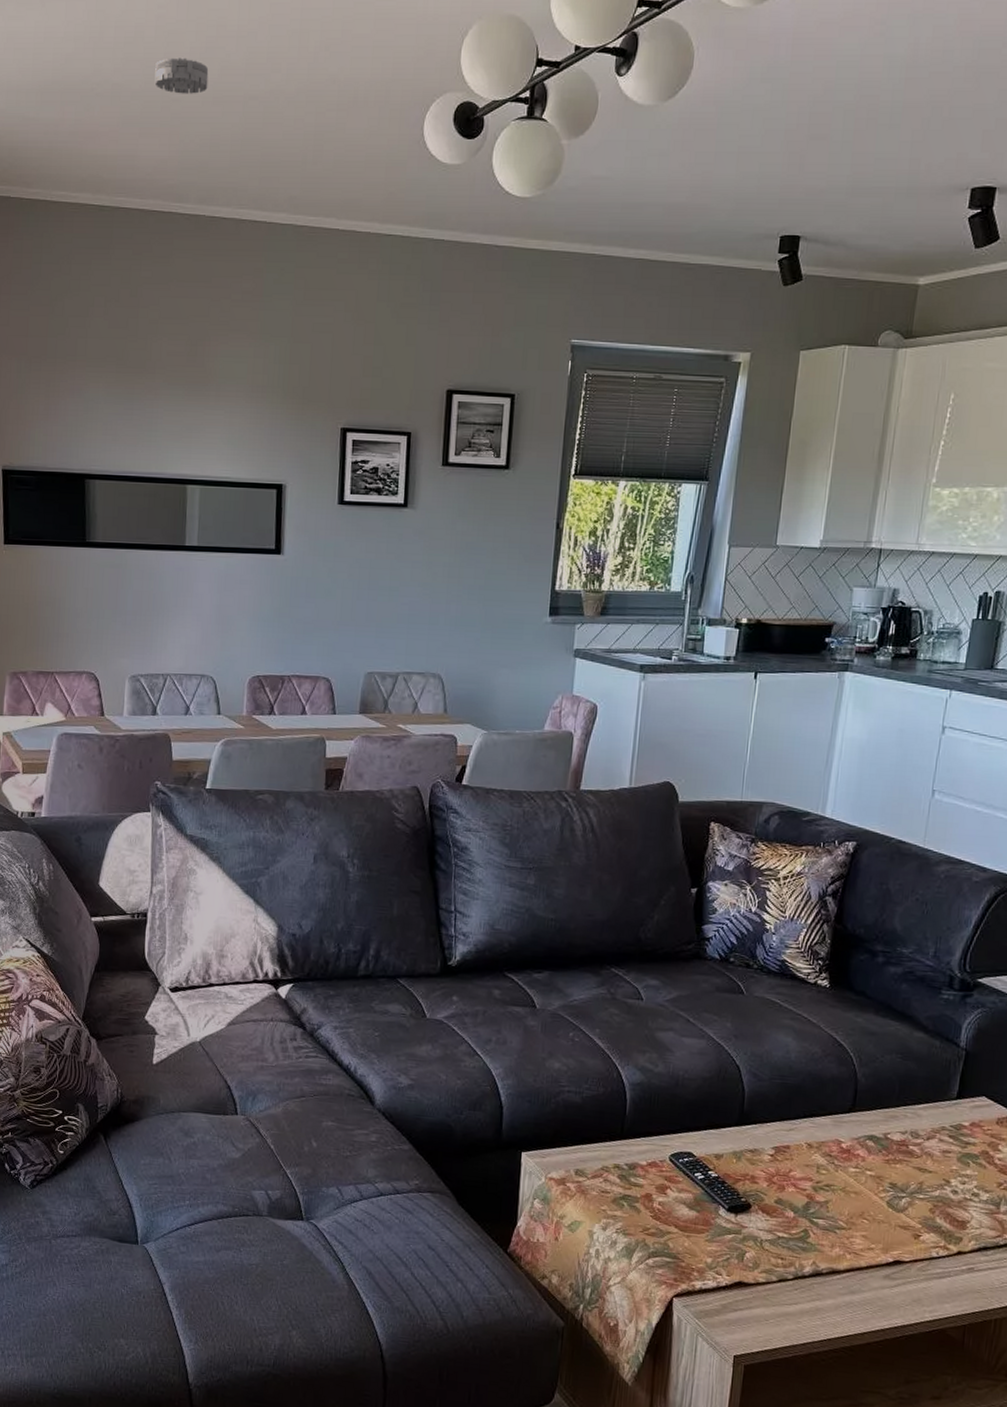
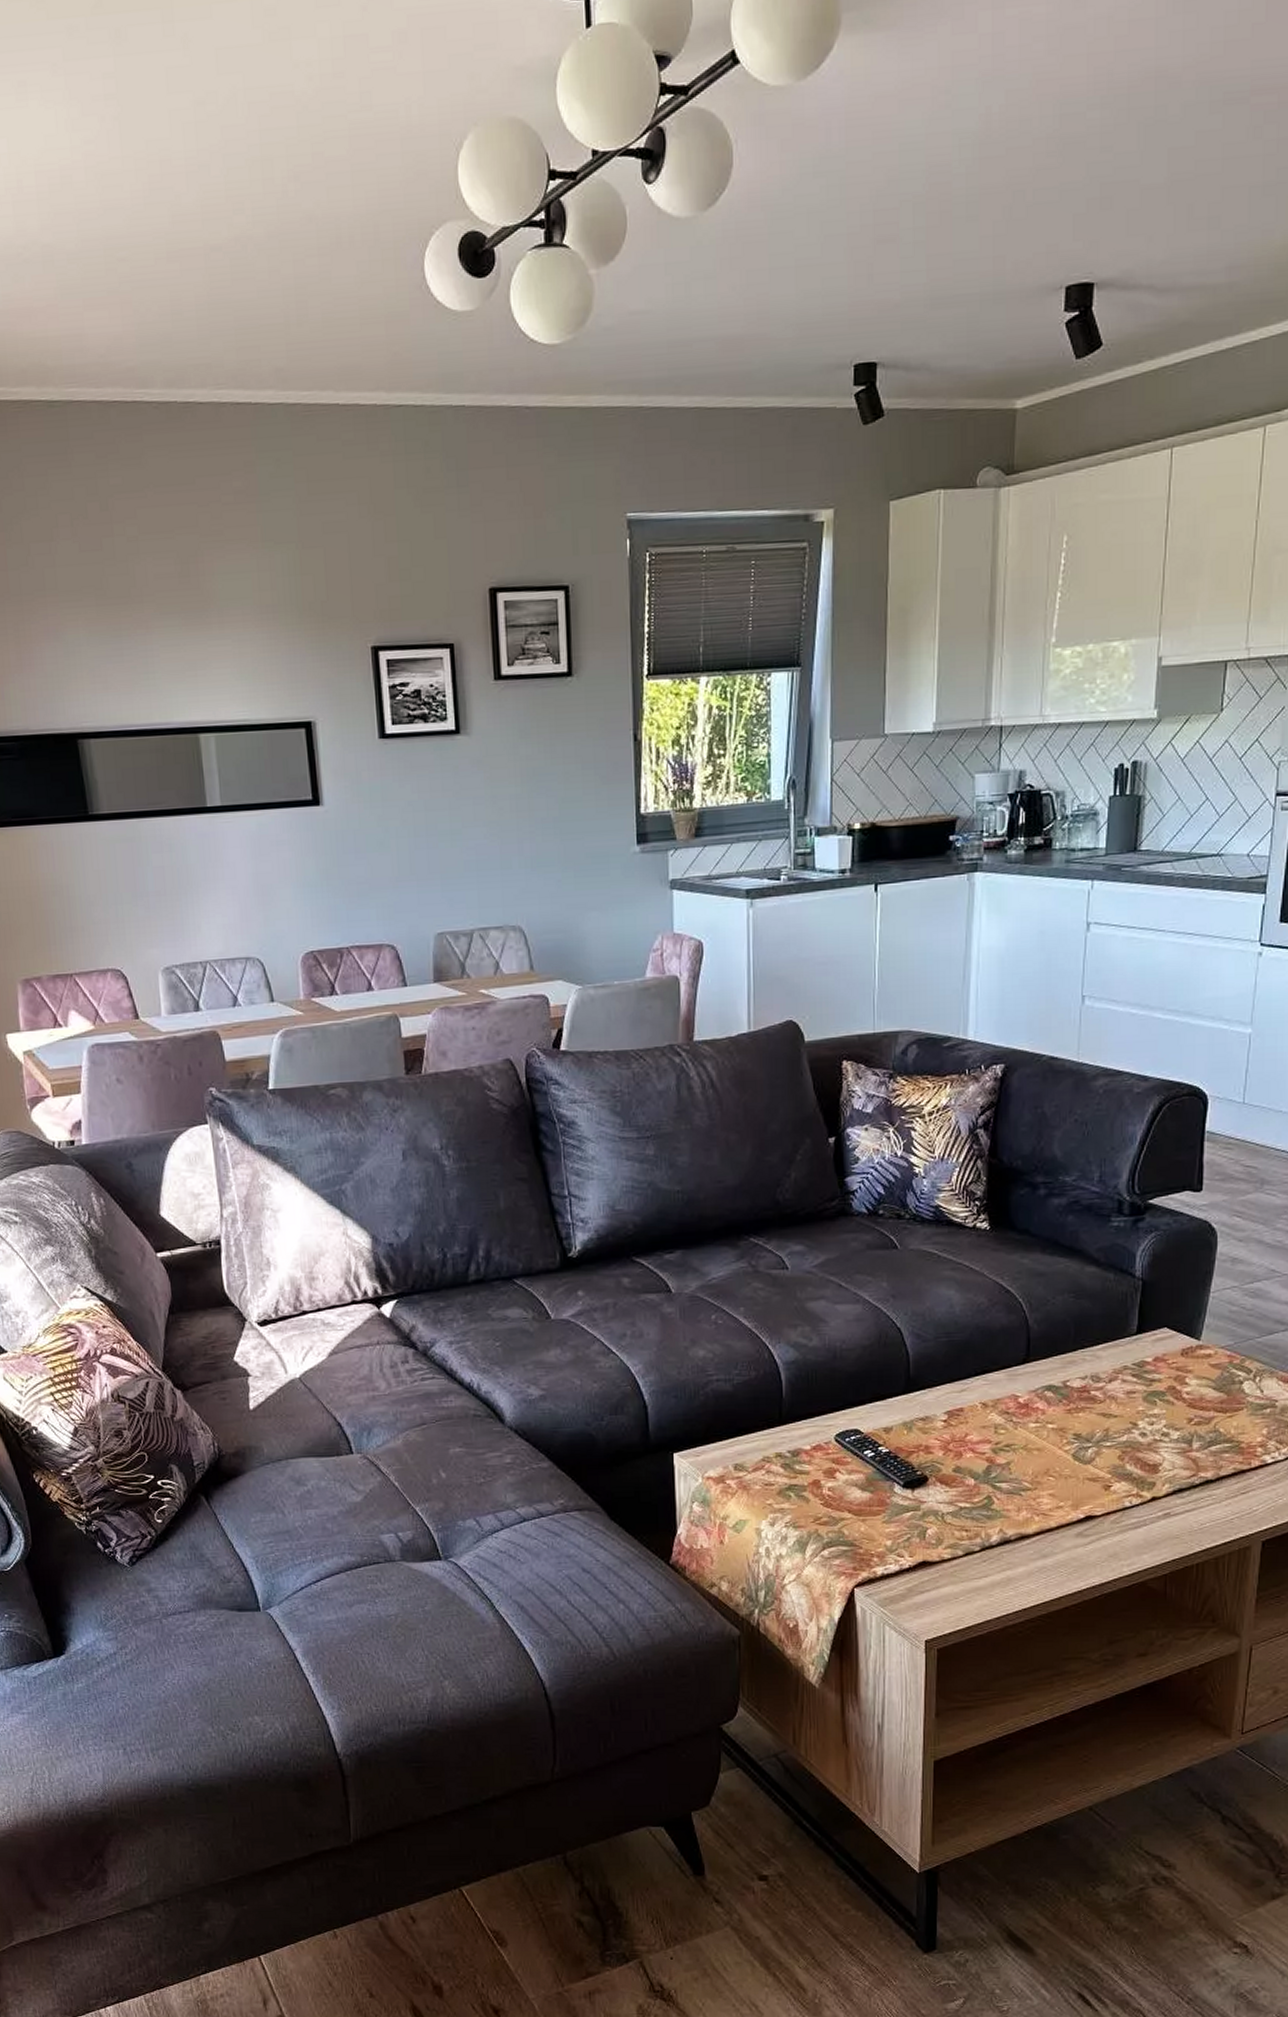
smoke detector: present [154,57,209,94] -> none [91,204,159,252]

